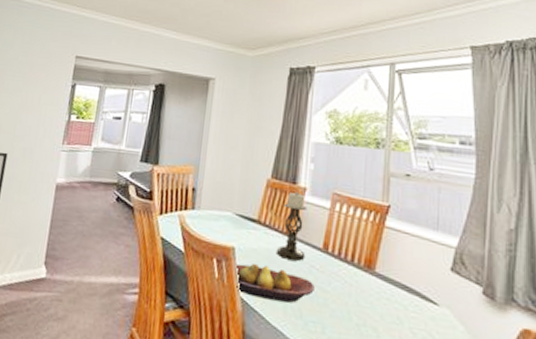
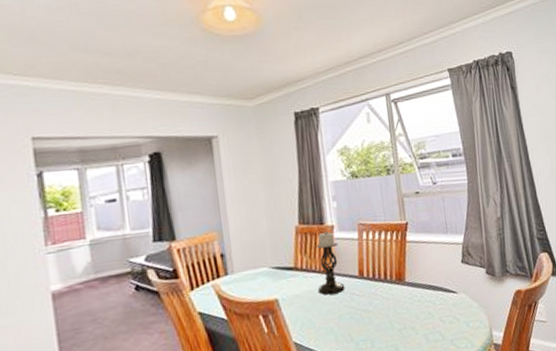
fruit bowl: present [236,263,315,303] -> none [284,305,359,338]

